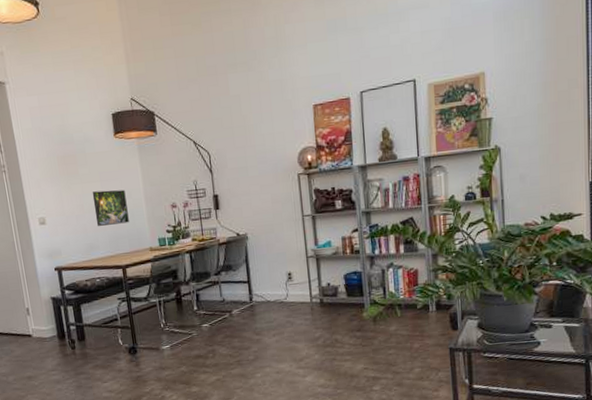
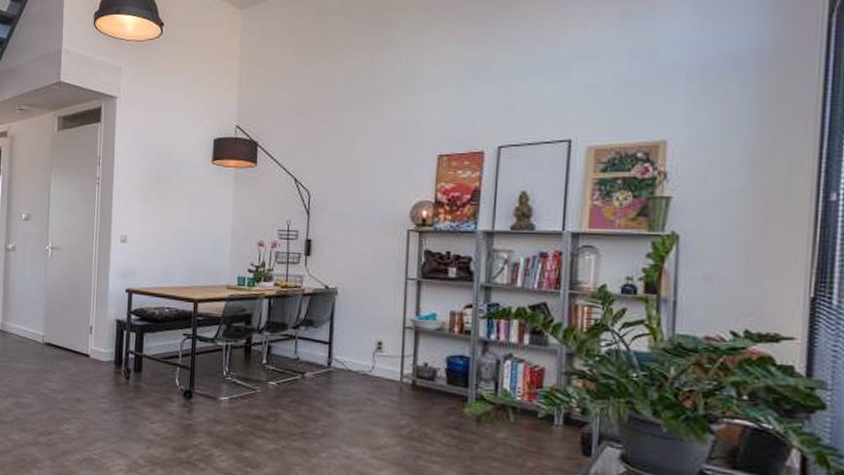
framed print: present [92,189,129,226] -> none [176,216,212,255]

